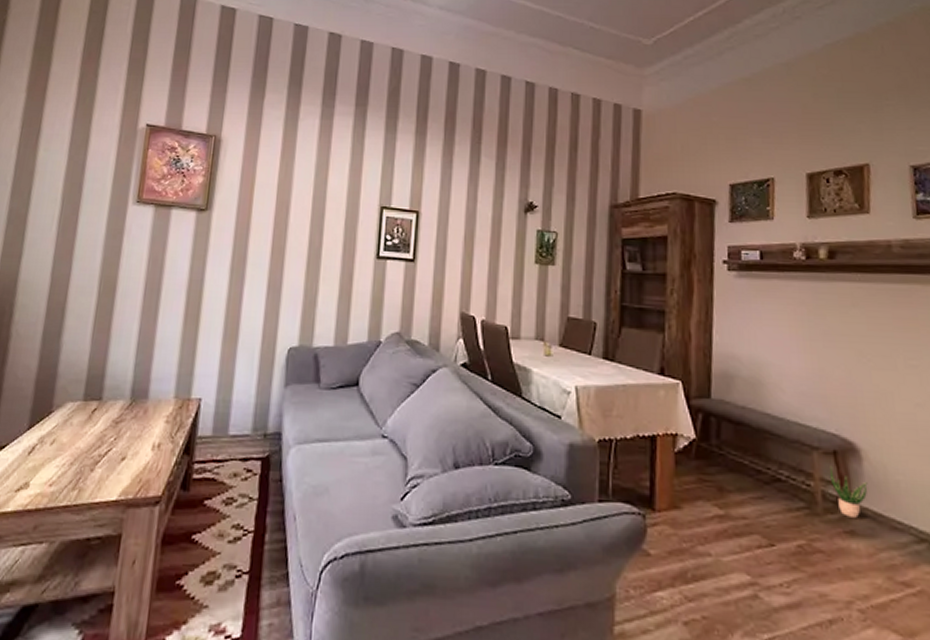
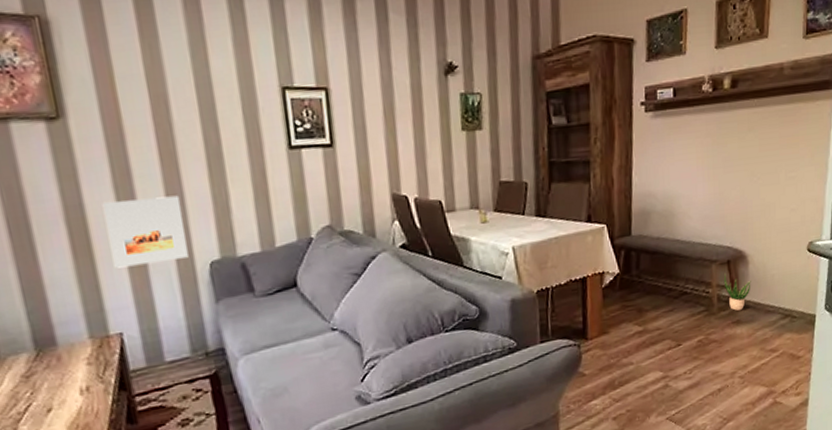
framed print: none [212,282,279,340] -> present [102,195,189,269]

